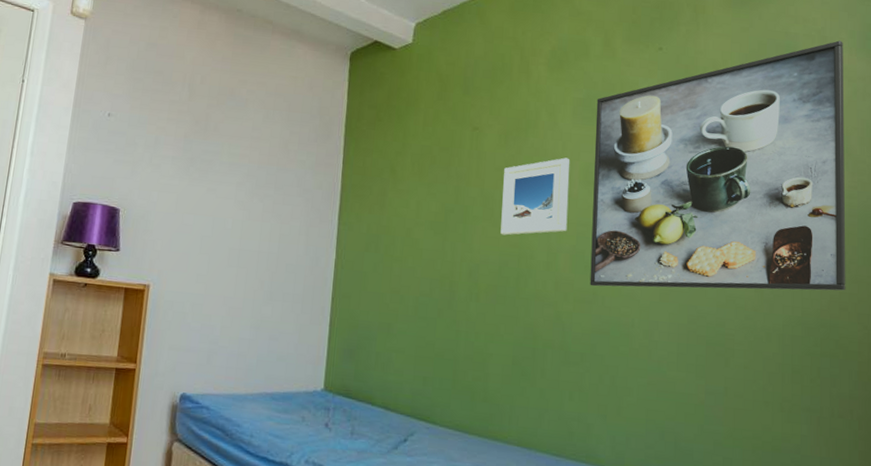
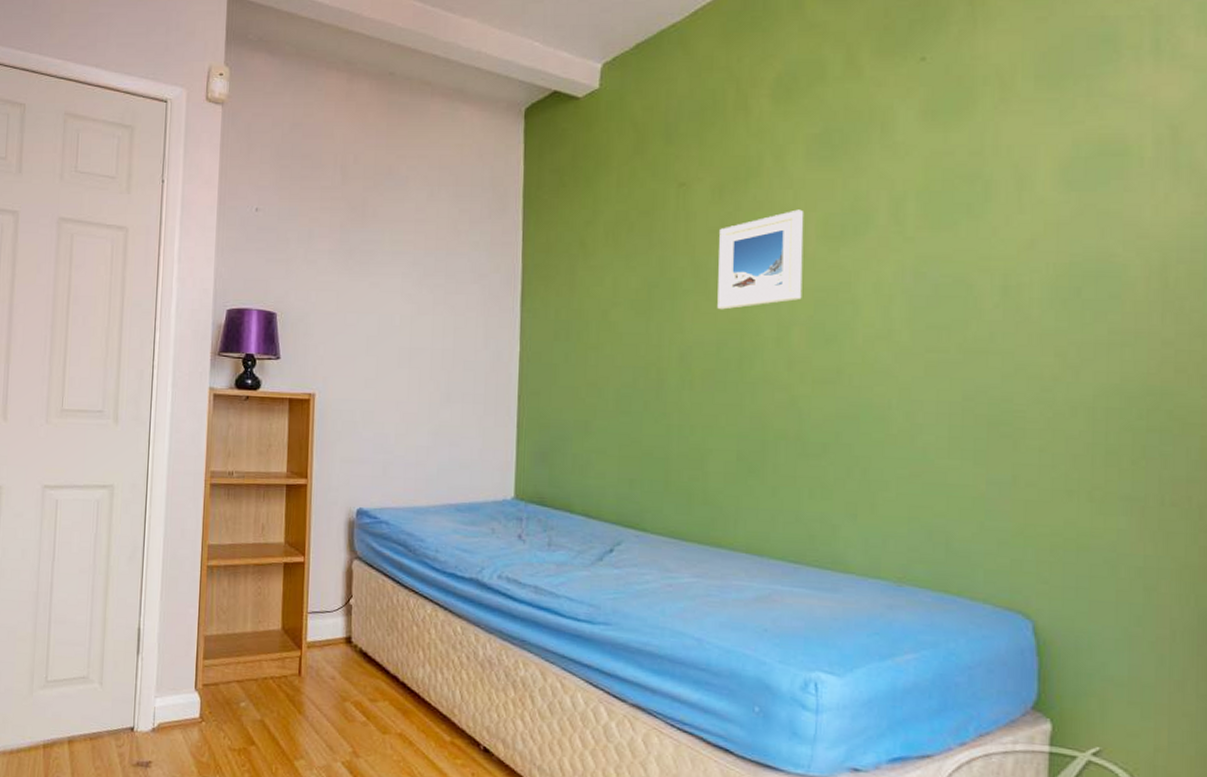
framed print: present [589,40,846,291] -> none [832,18,1188,363]

